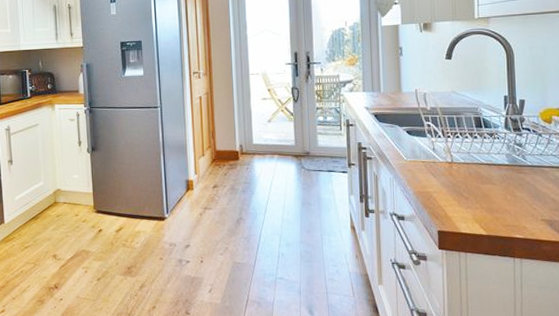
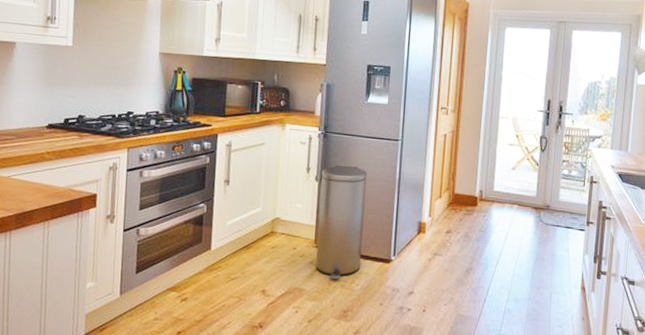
pedal bin: none [91,135,138,239] -> present [316,166,368,279]

